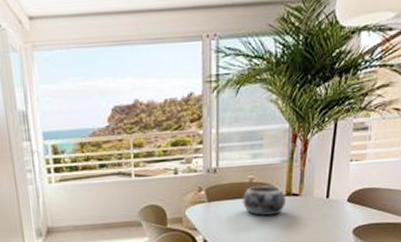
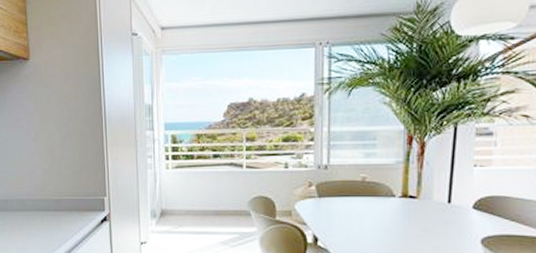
decorative bowl: present [243,186,287,216] -> none [355,186,403,217]

